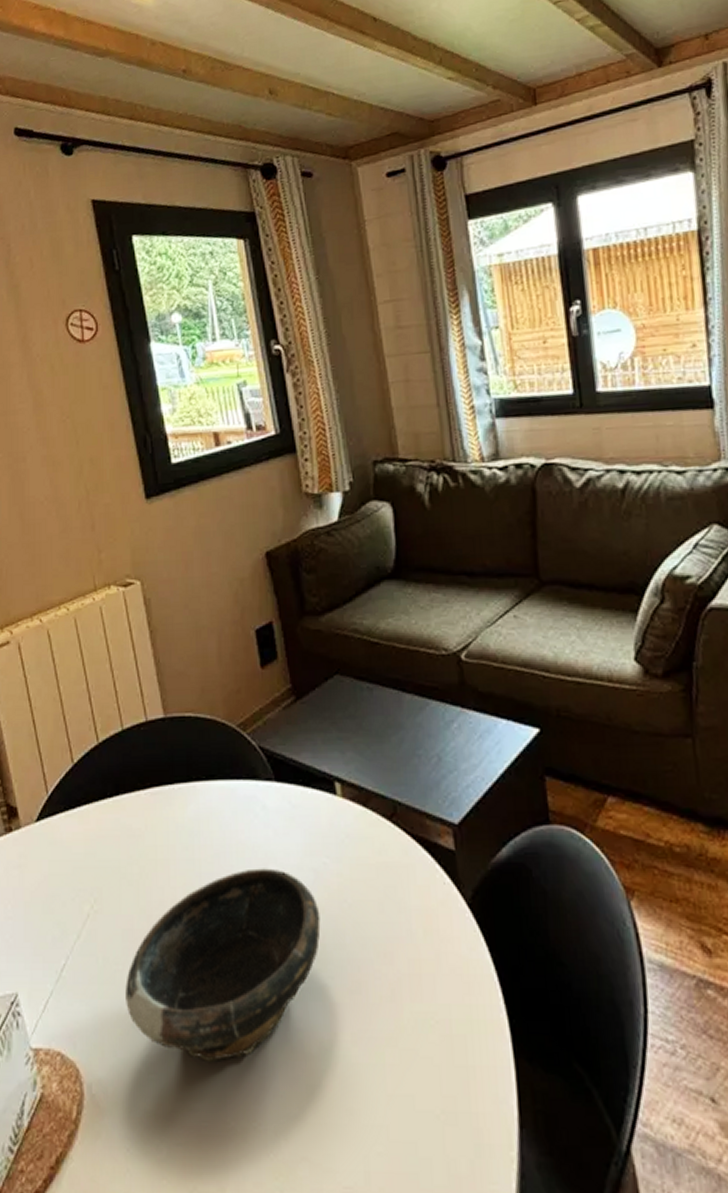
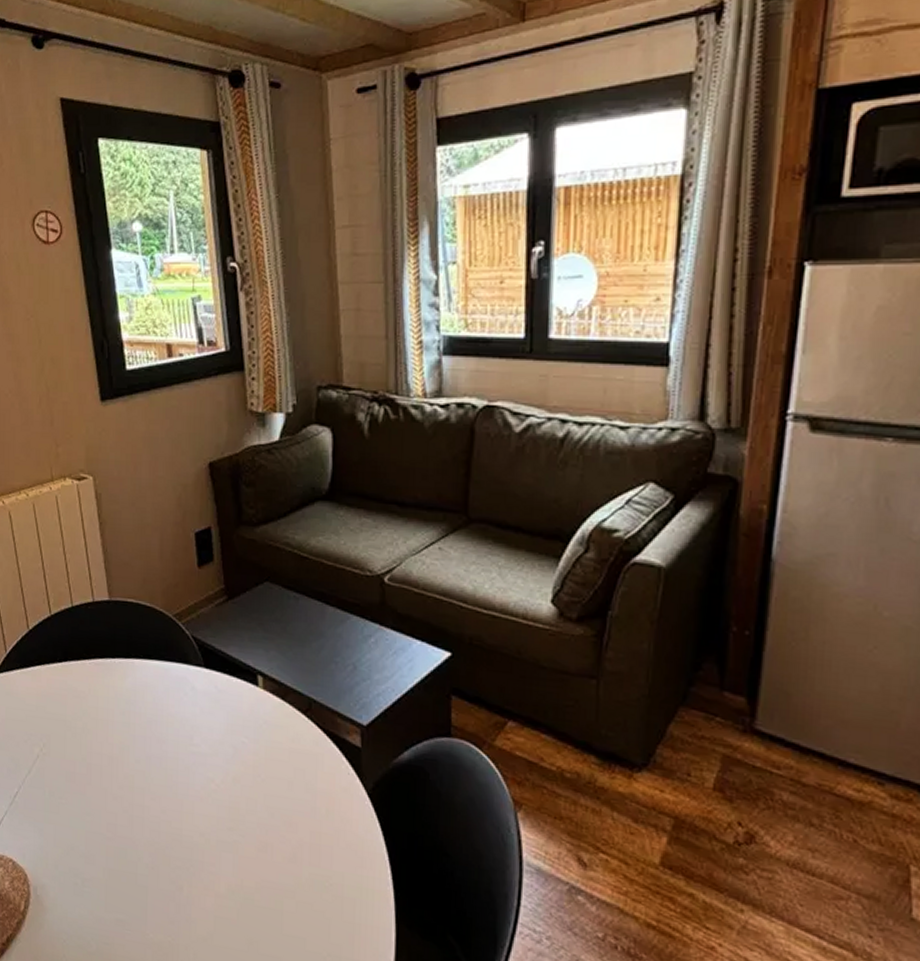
bowl: present [125,868,321,1061] -> none [67,738,236,887]

